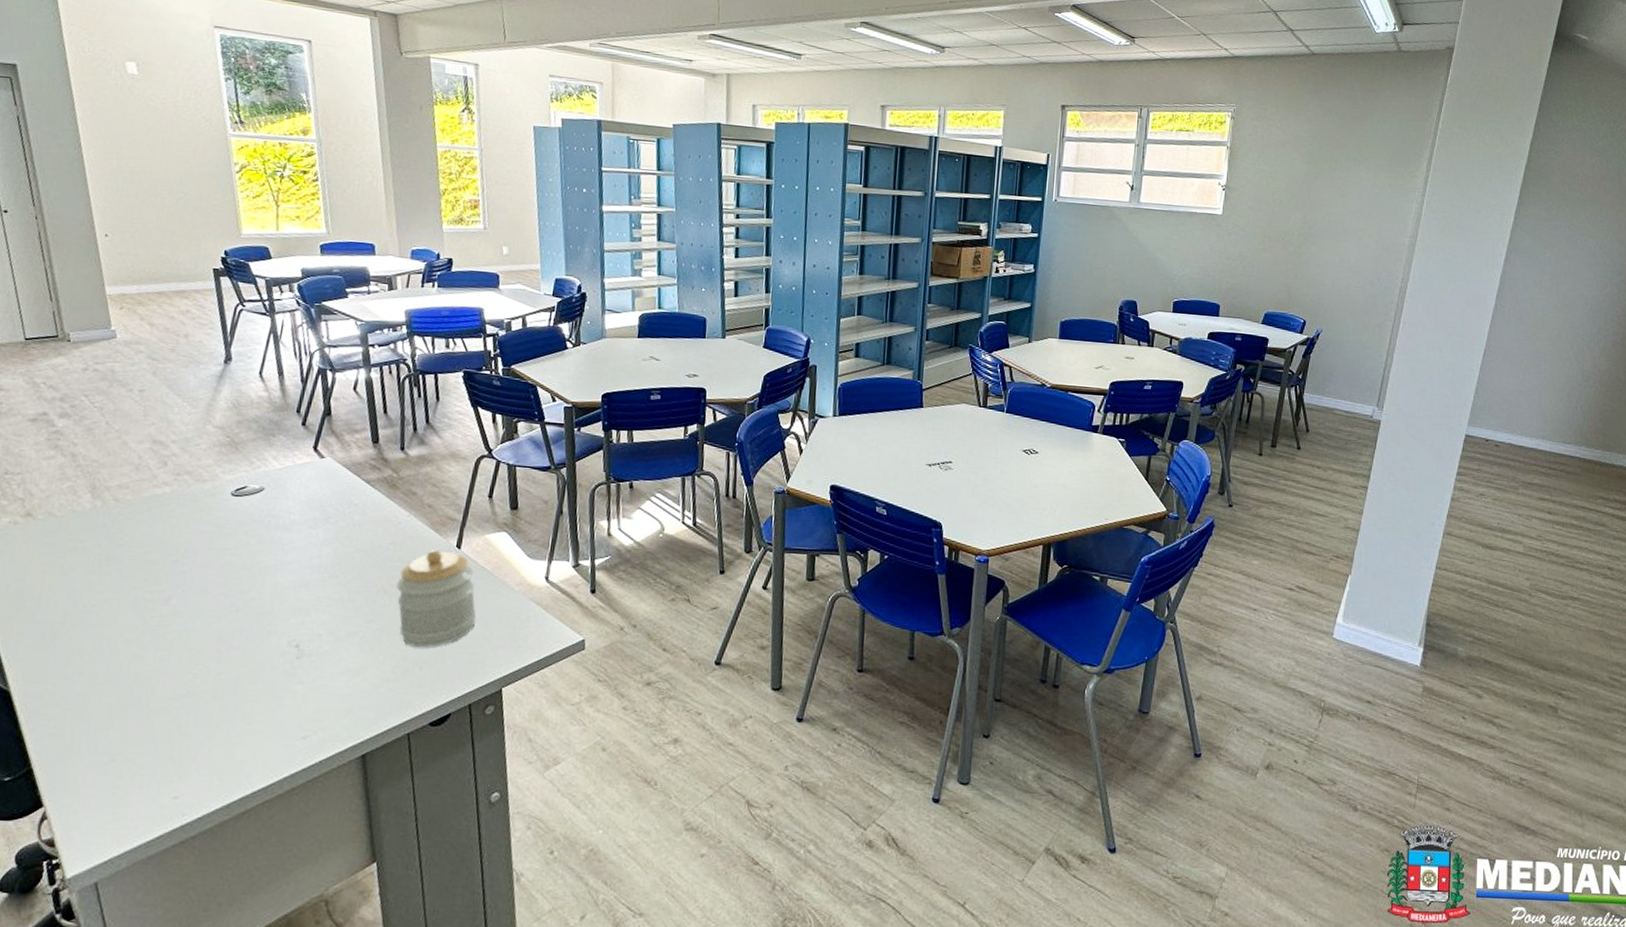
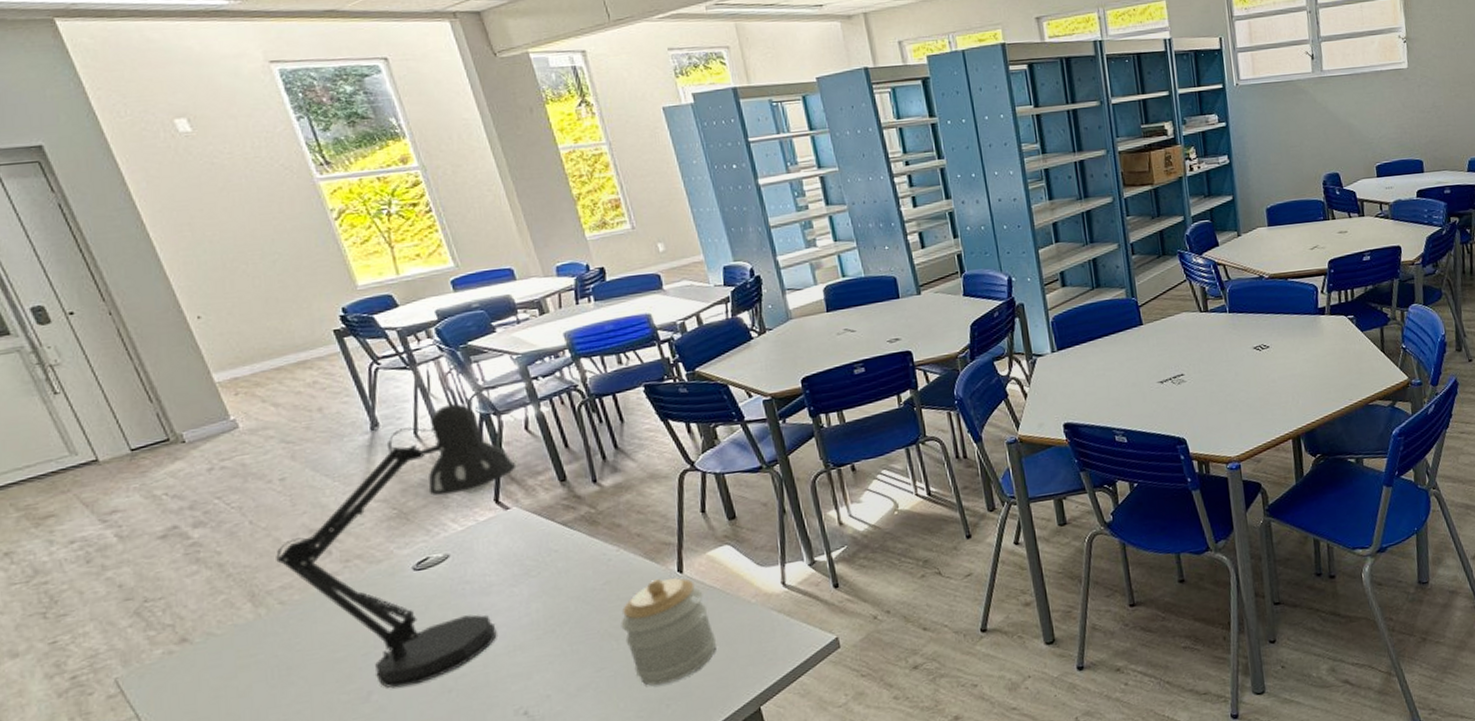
desk lamp: none [120,354,339,599] -> present [276,404,517,689]

